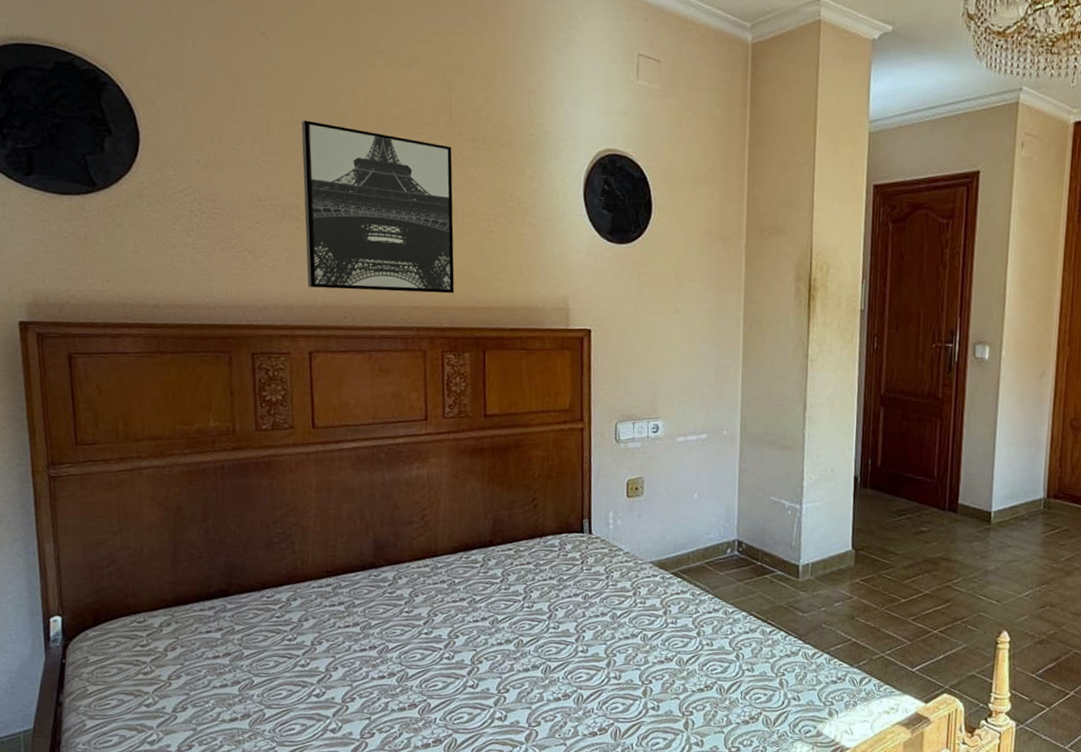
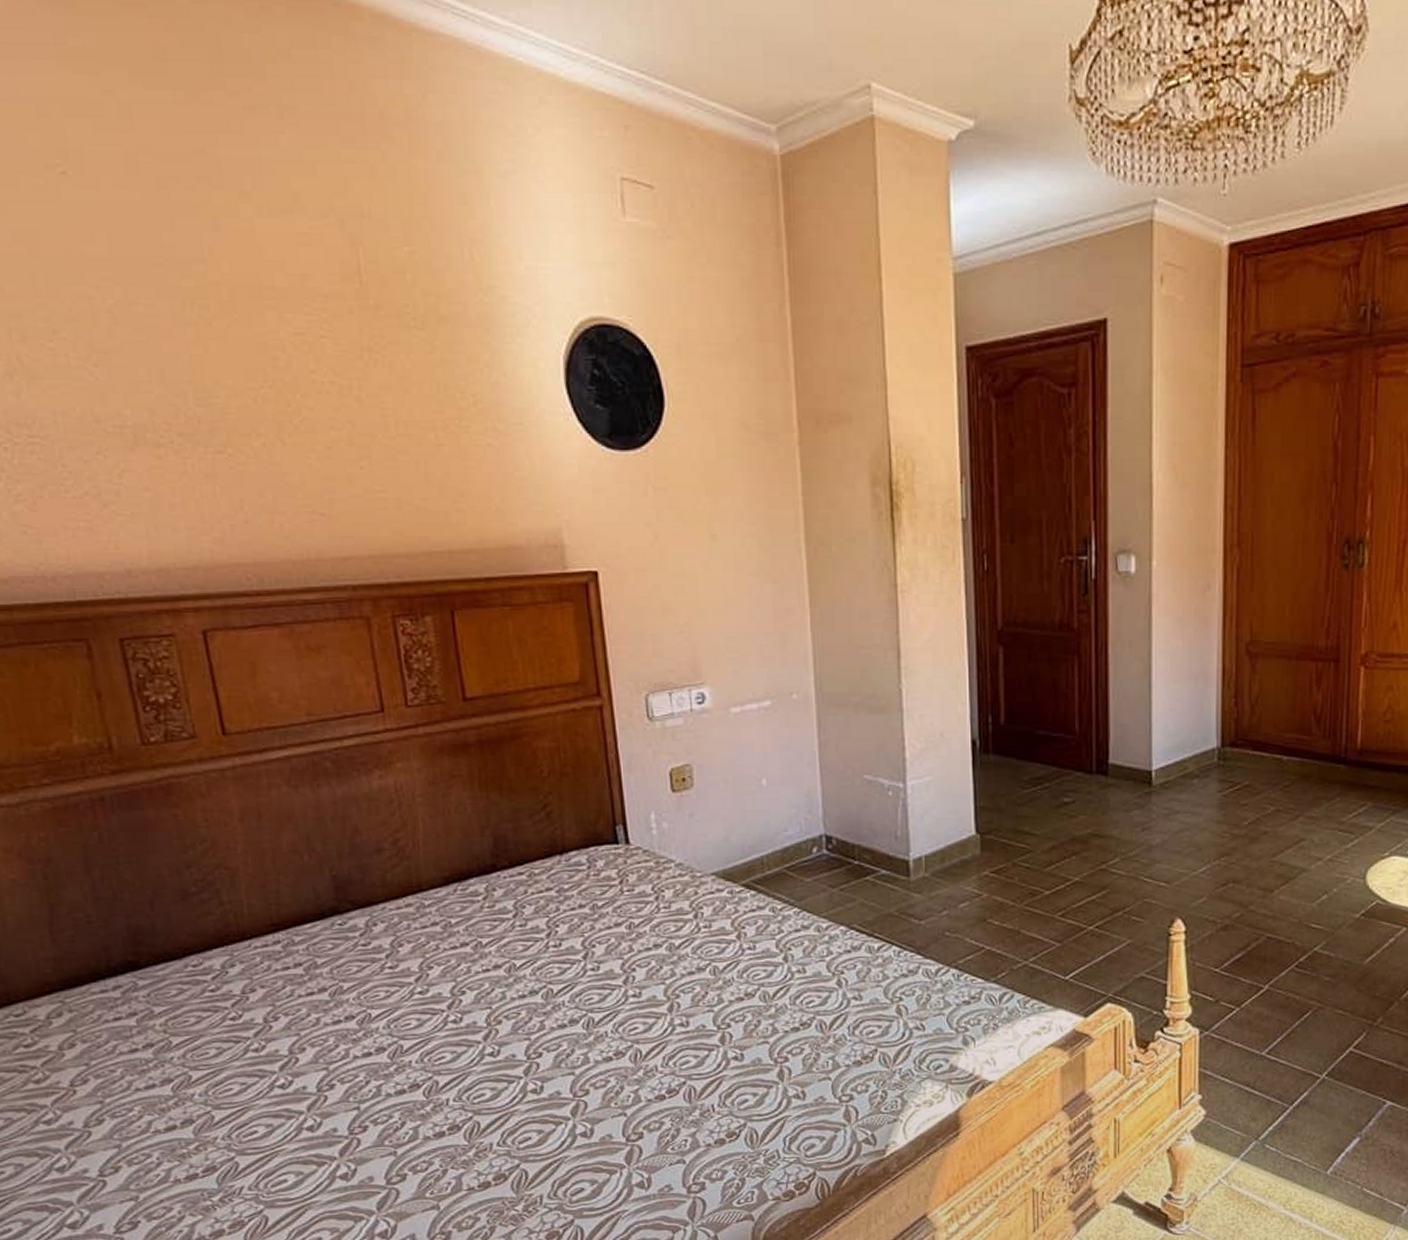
wall art: present [301,120,455,294] -> none [141,300,400,540]

